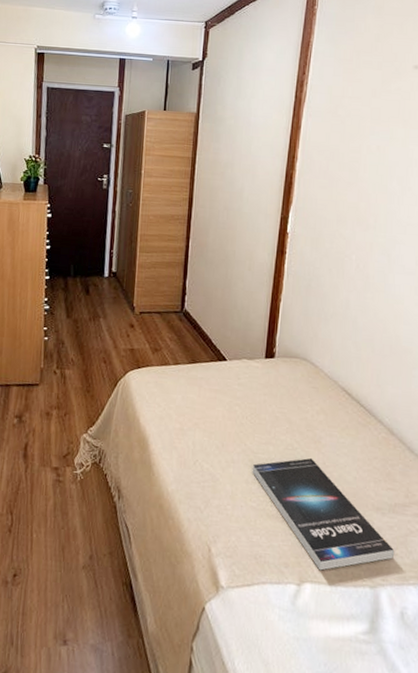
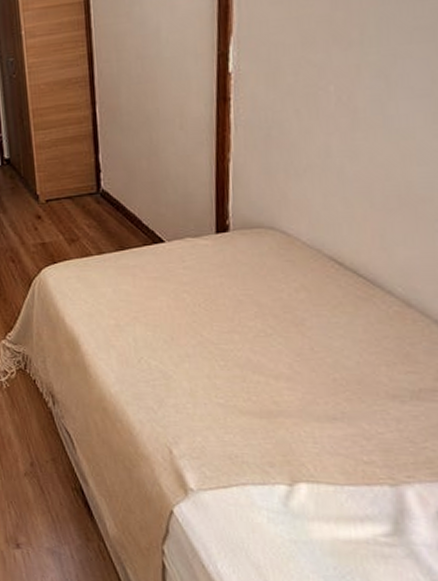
book: present [252,457,395,571] -> none [213,343,423,469]

